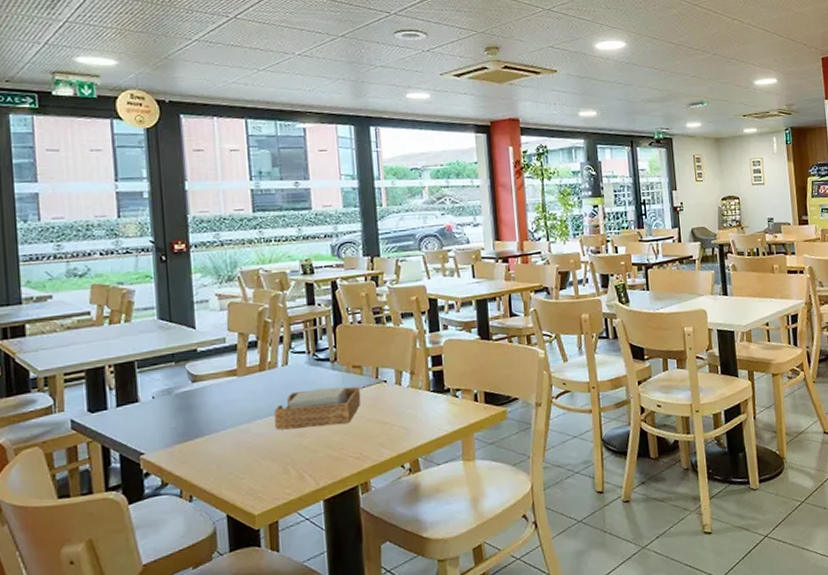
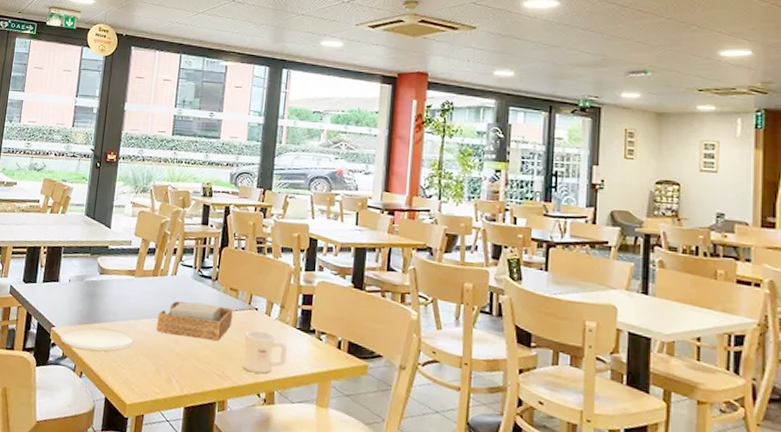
plate: none [154,438,252,472] -> present [60,326,136,352]
mug: none [377,401,425,446] -> present [243,330,287,374]

